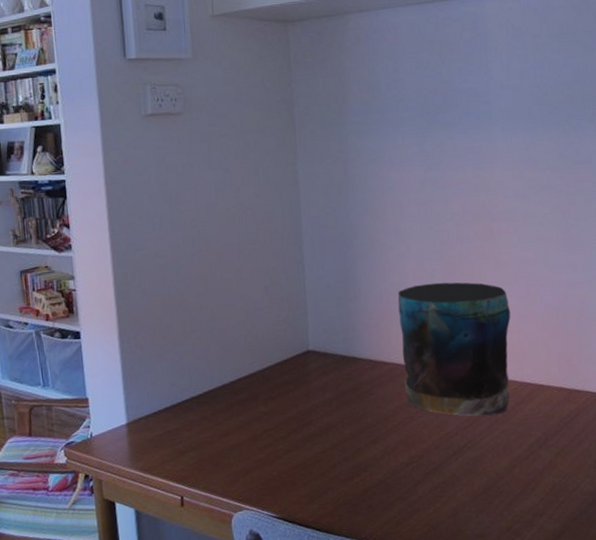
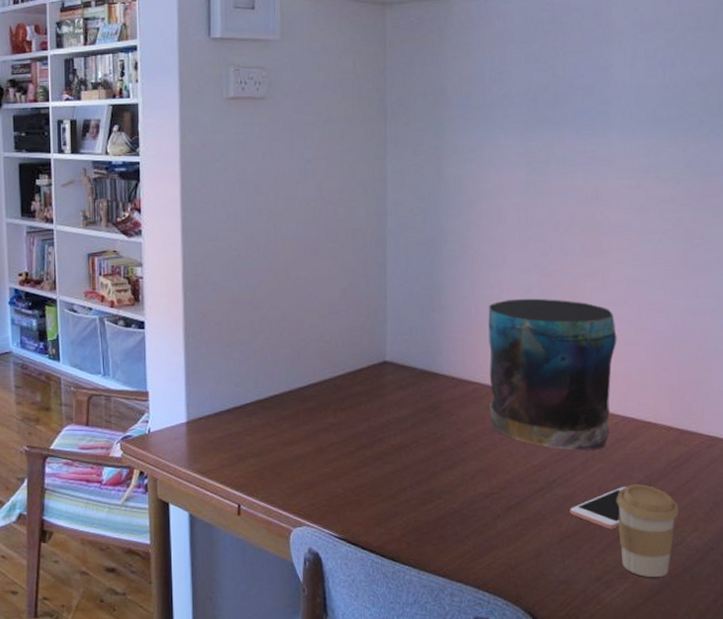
cell phone: none [480,443,528,484] -> present [569,486,627,530]
coffee cup: none [519,441,573,523] -> present [616,484,679,578]

